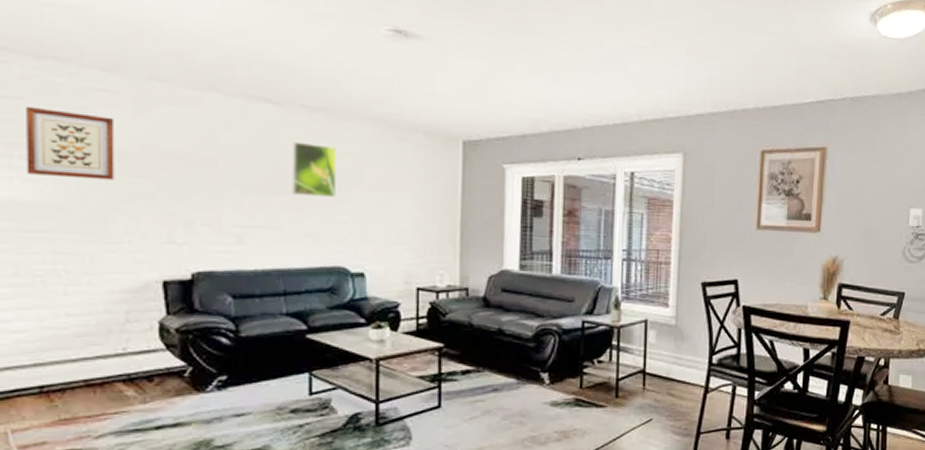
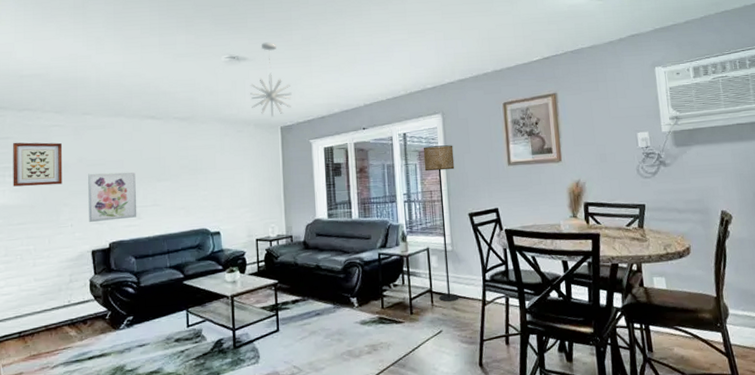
wall art: none [158,169,238,242] -> present [88,171,137,223]
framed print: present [290,141,336,198] -> none [169,142,198,180]
pendant light: none [421,17,483,125] -> present [250,42,292,117]
floor lamp: none [652,193,693,385] -> present [423,145,459,302]

